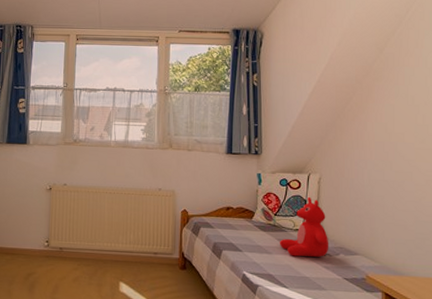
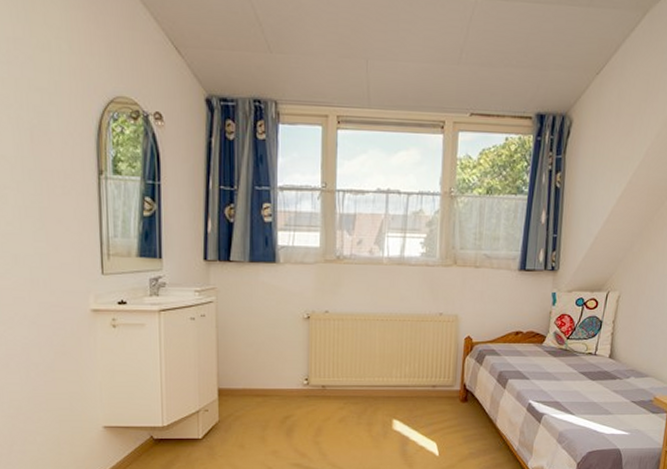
teddy bear: present [279,196,329,257] -> none [569,317,621,382]

